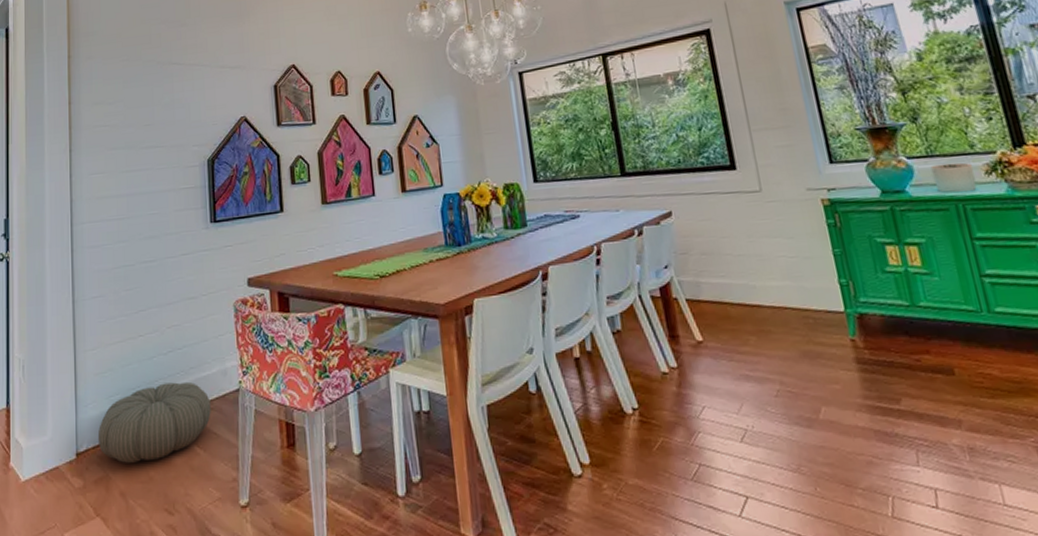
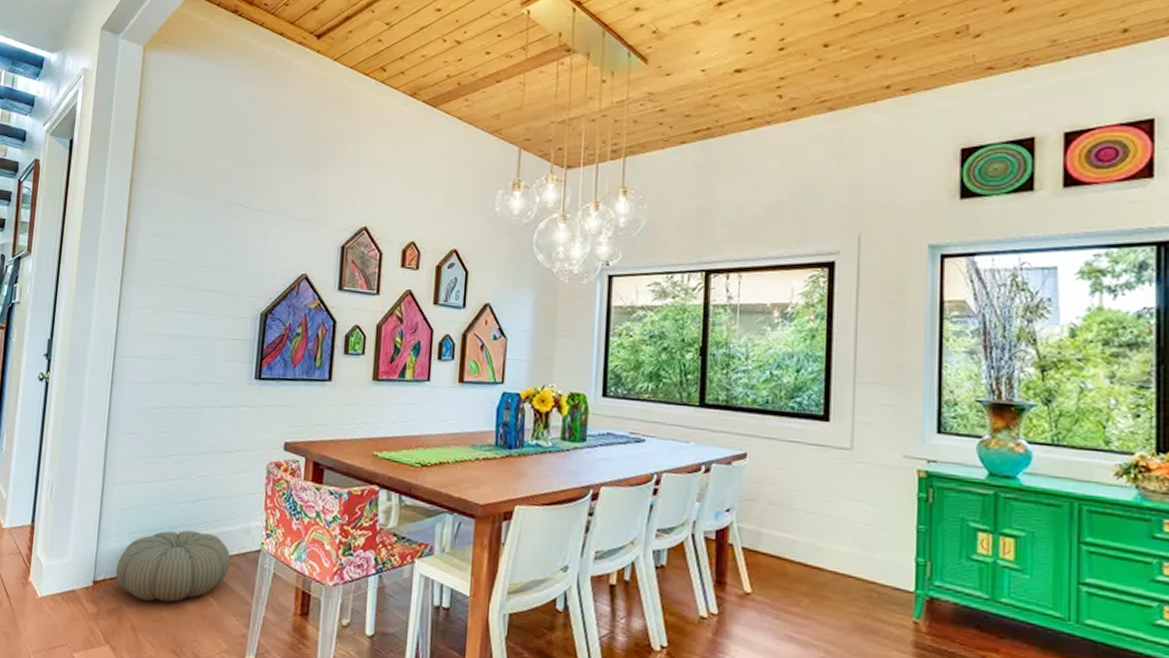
planter: present [930,162,977,194] -> none [1052,455,1101,492]

